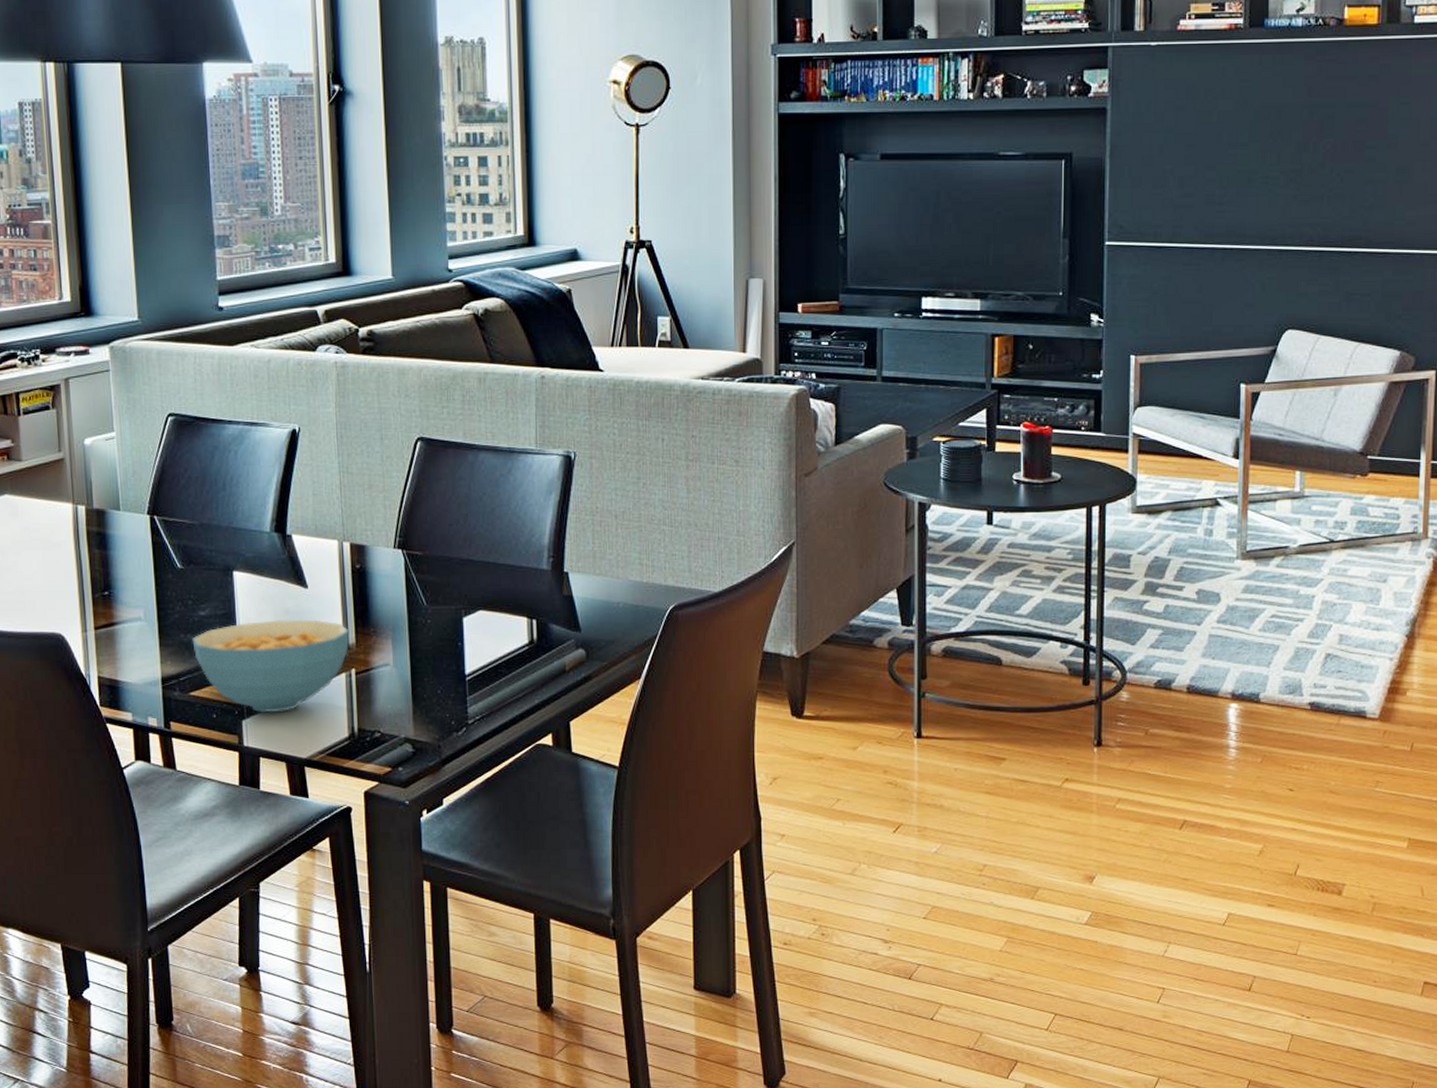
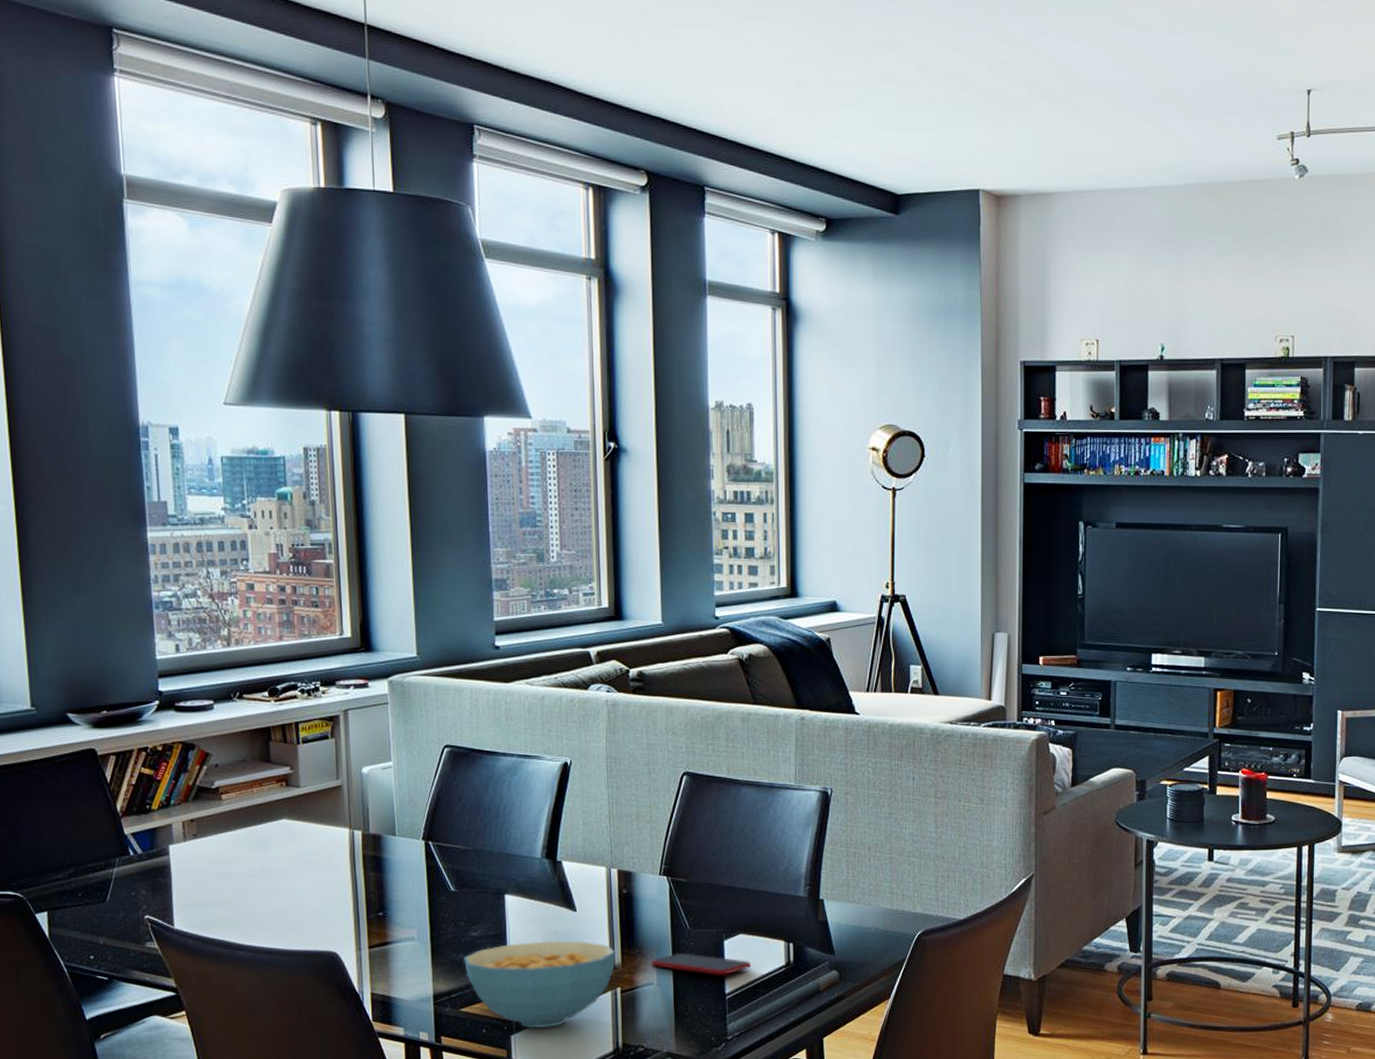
smartphone: none [385,630,493,656] -> present [650,952,752,976]

